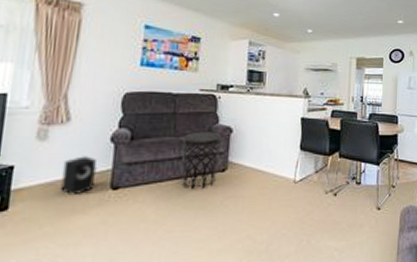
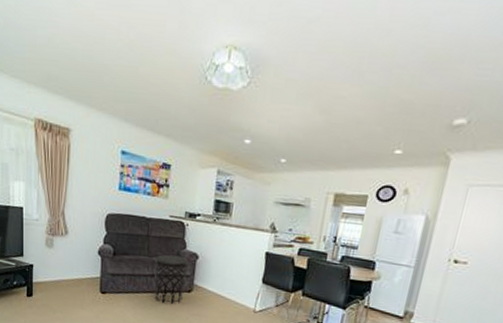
speaker: present [60,156,97,196] -> none [65,263,90,293]

